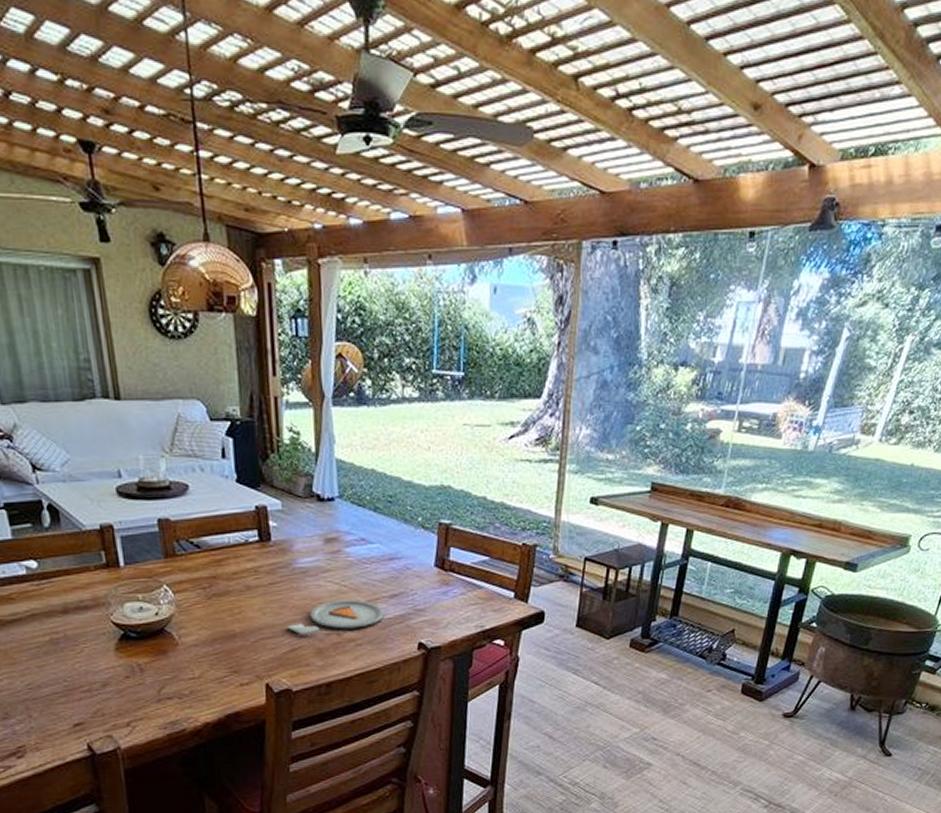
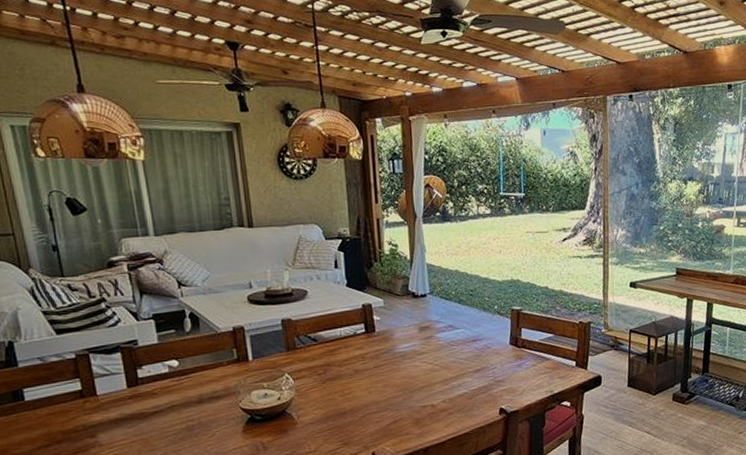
dinner plate: present [287,599,385,634] -> none [389,376,471,408]

